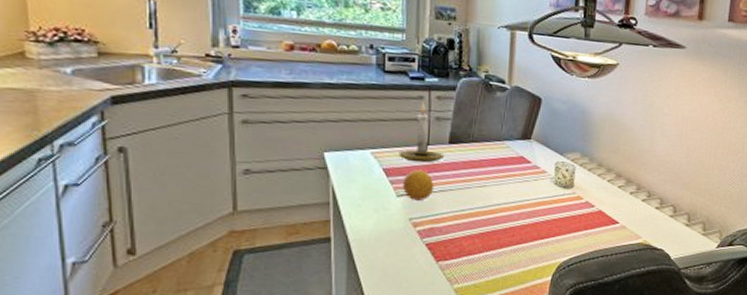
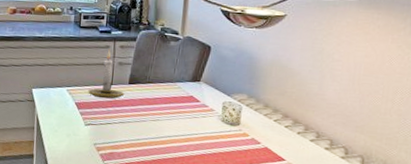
fruit: present [403,170,435,201] -> none [90,104,116,130]

